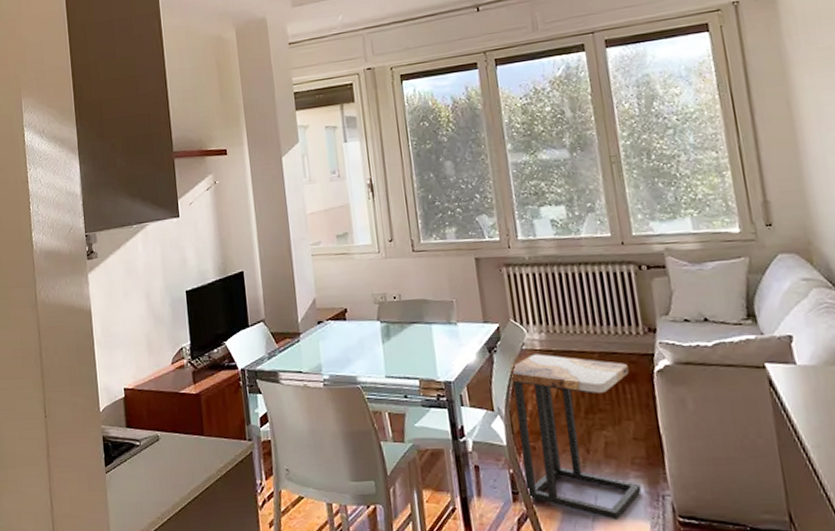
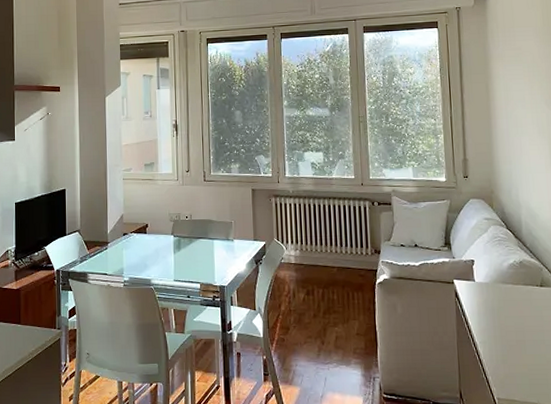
side table: present [509,354,642,521] -> none [269,266,359,397]

